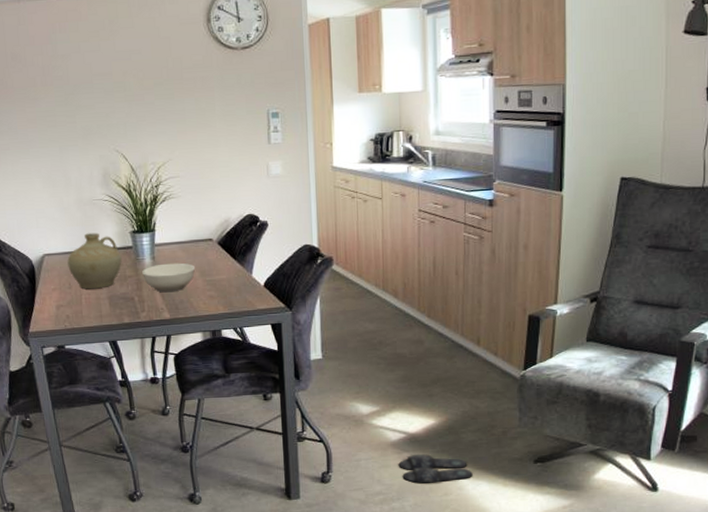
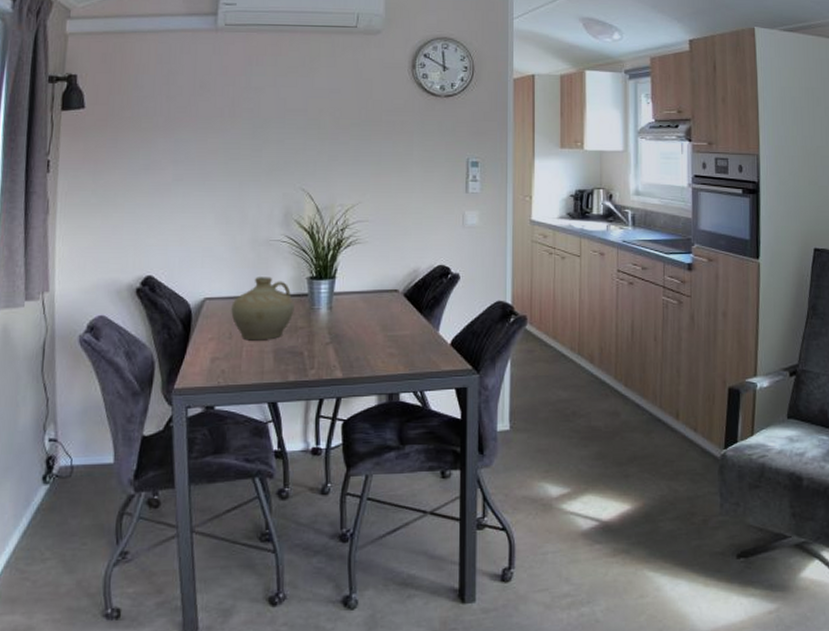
bowl: present [142,262,195,293] -> none [316,314,376,348]
slippers: present [398,454,473,484] -> none [589,547,671,583]

